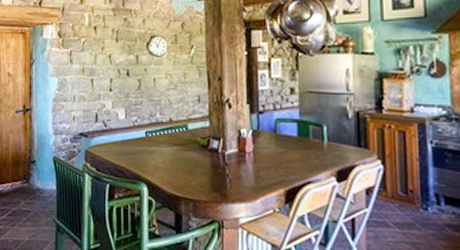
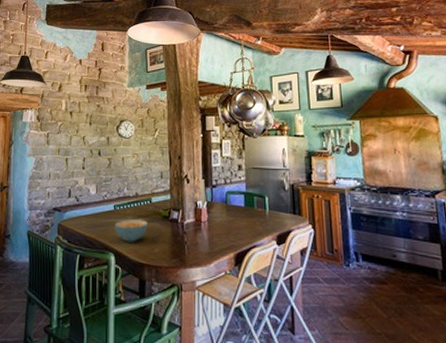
cereal bowl: none [147,148,185,173] -> present [115,220,149,242]

